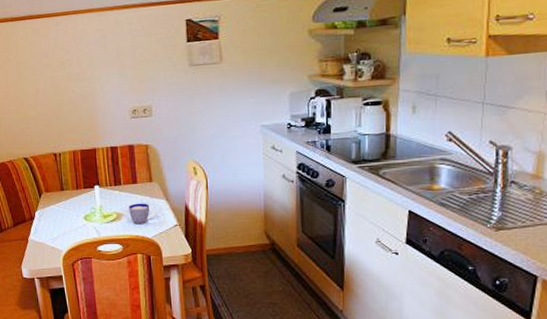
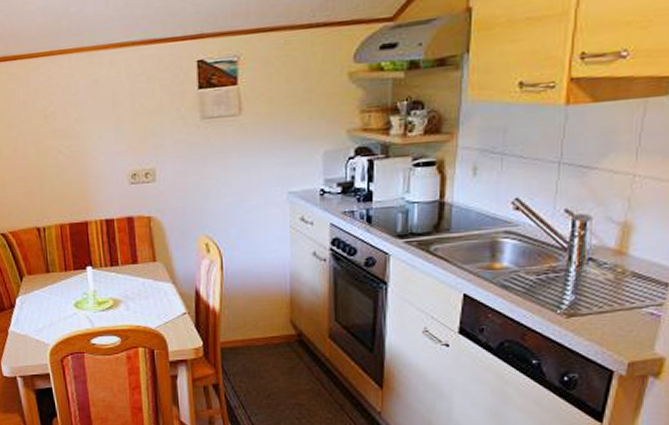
cup: present [129,203,156,225] -> none [128,287,161,313]

